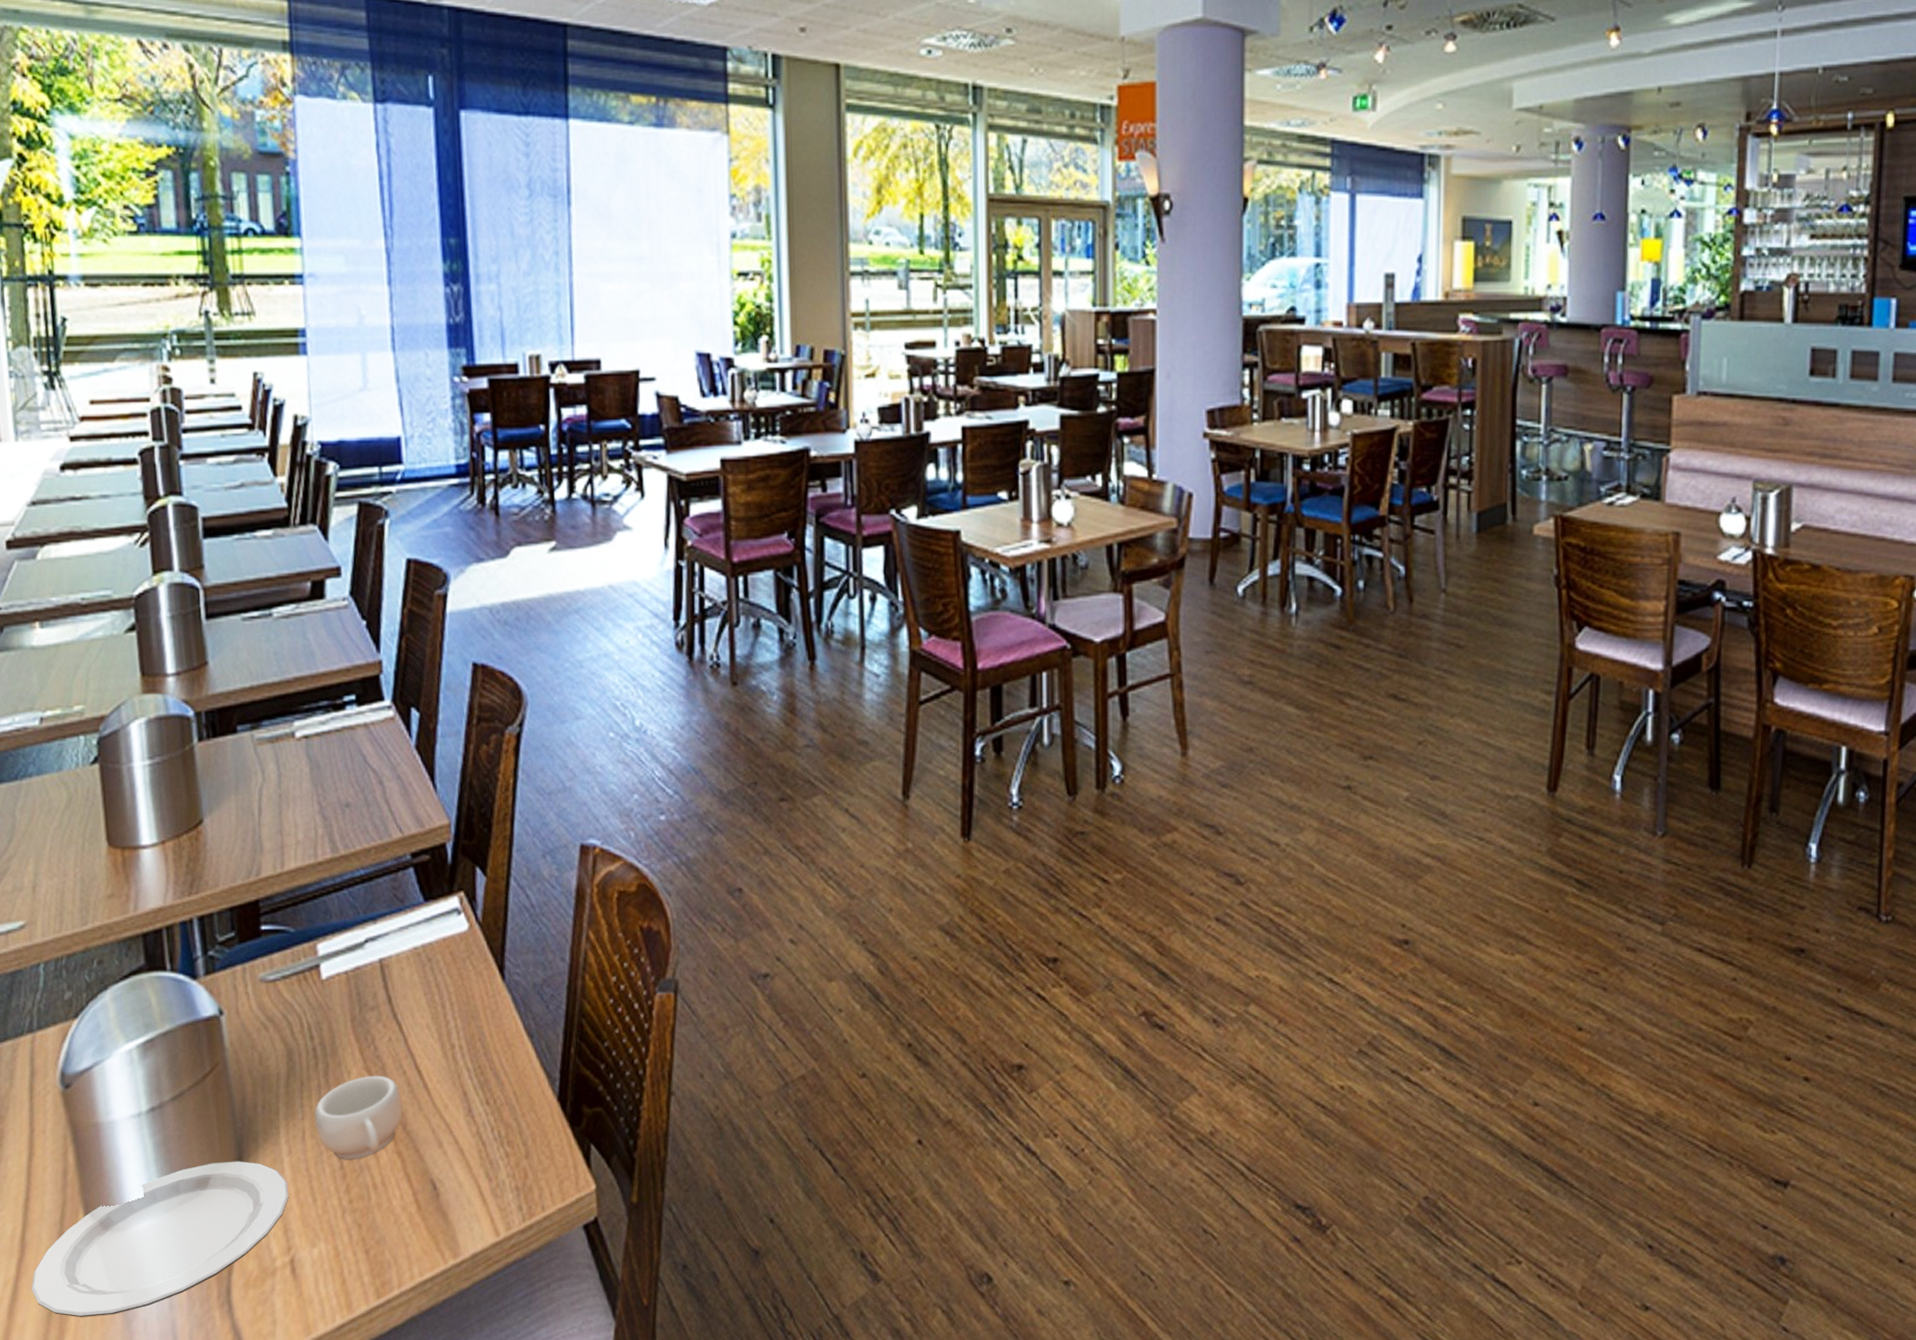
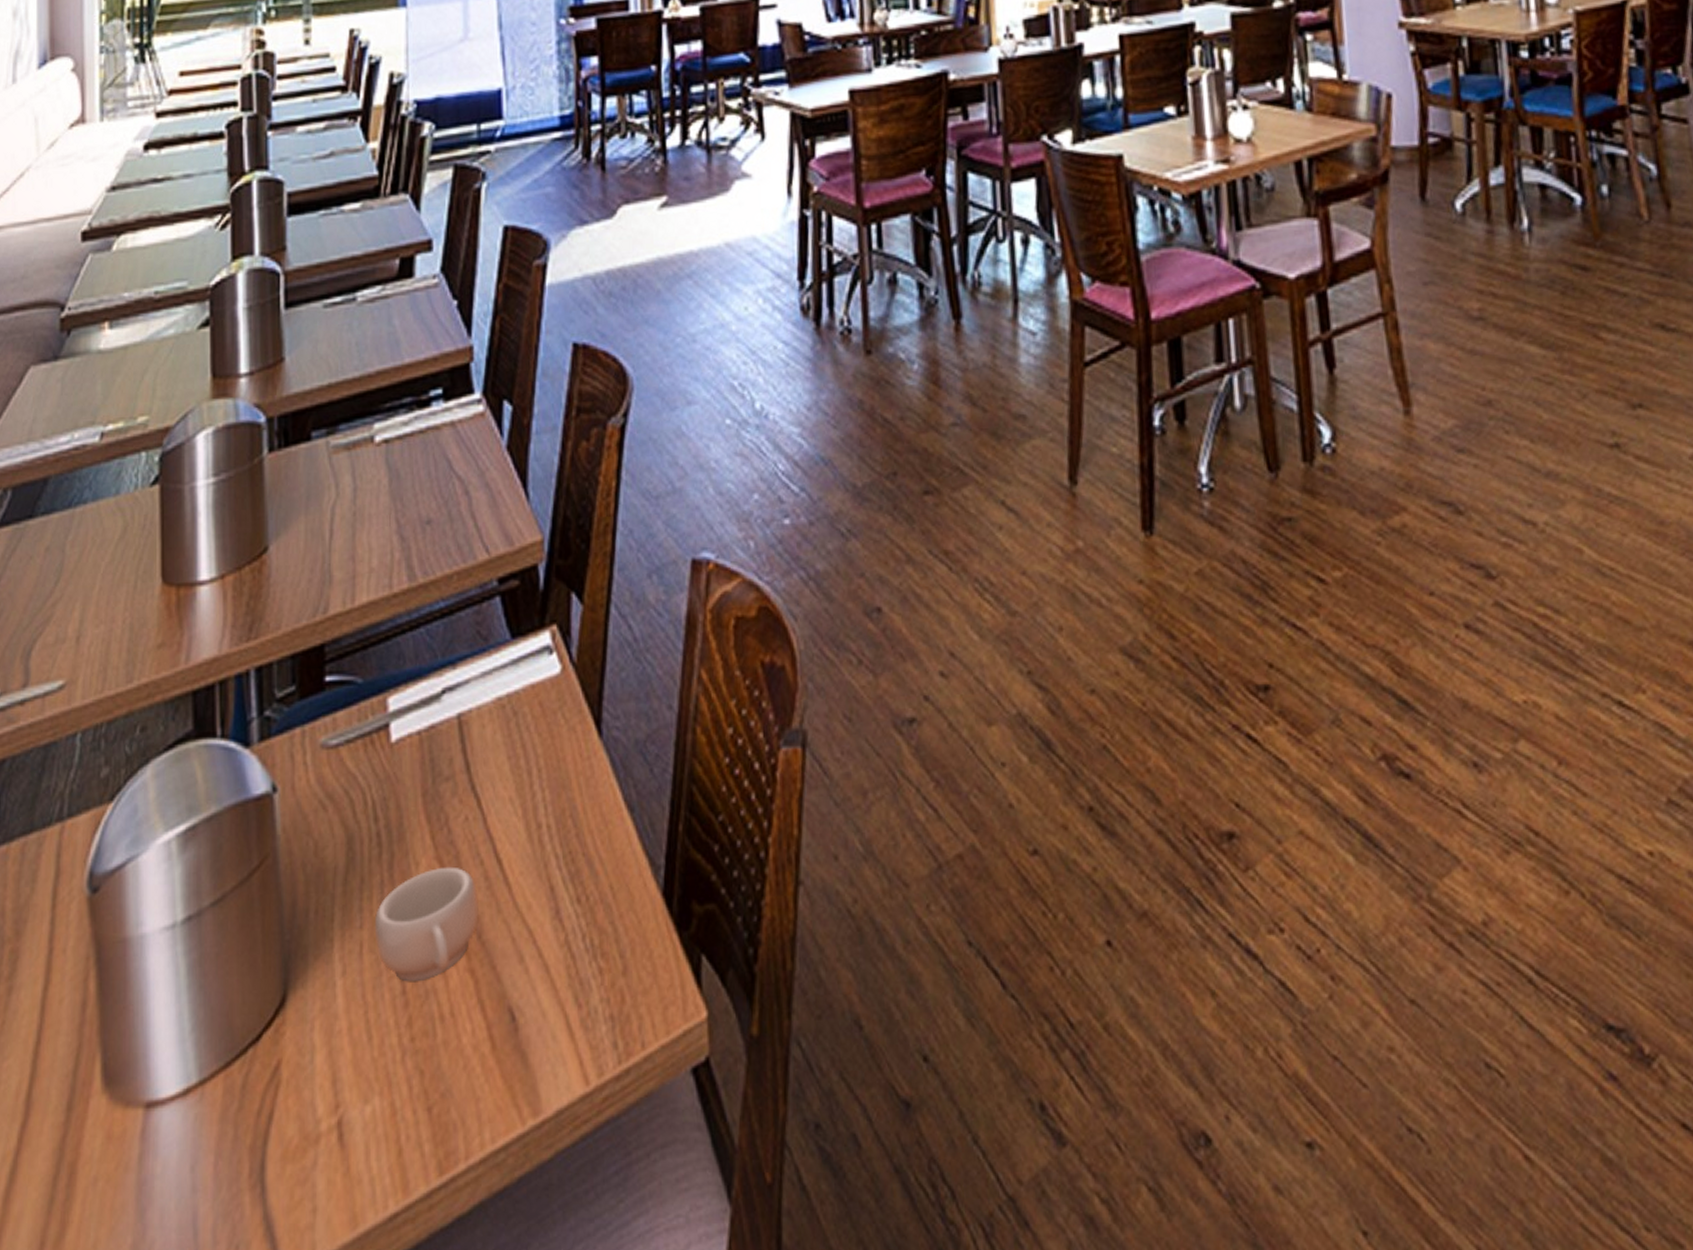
plate: present [31,1161,289,1317] -> none [33,986,340,1205]

